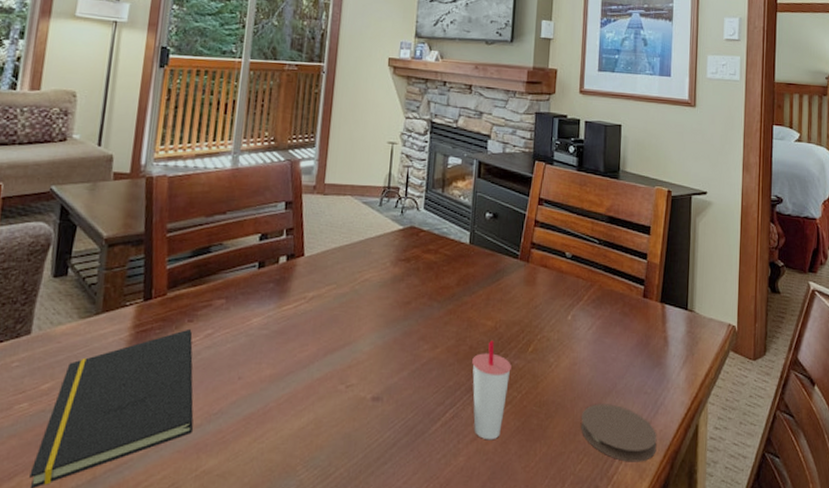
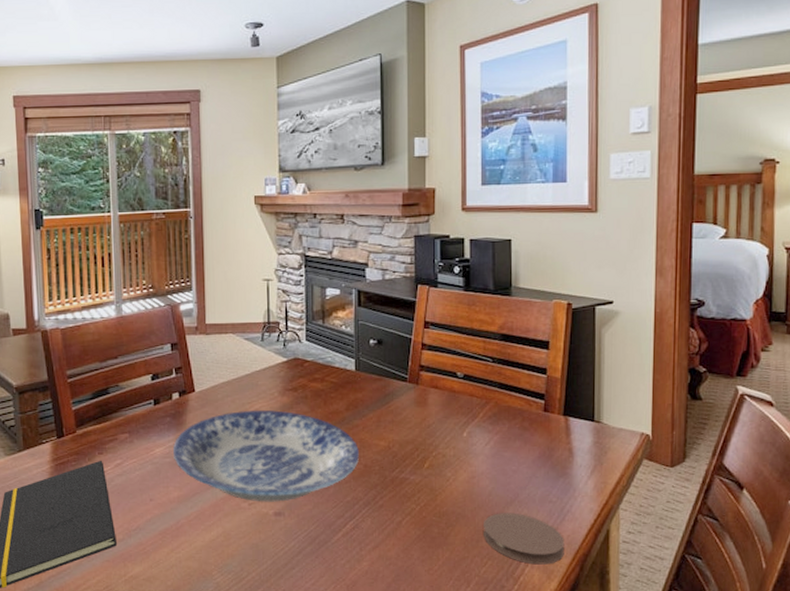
plate: none [271,280,466,385] -> present [173,410,359,502]
cup: present [472,340,511,440] -> none [368,458,408,548]

